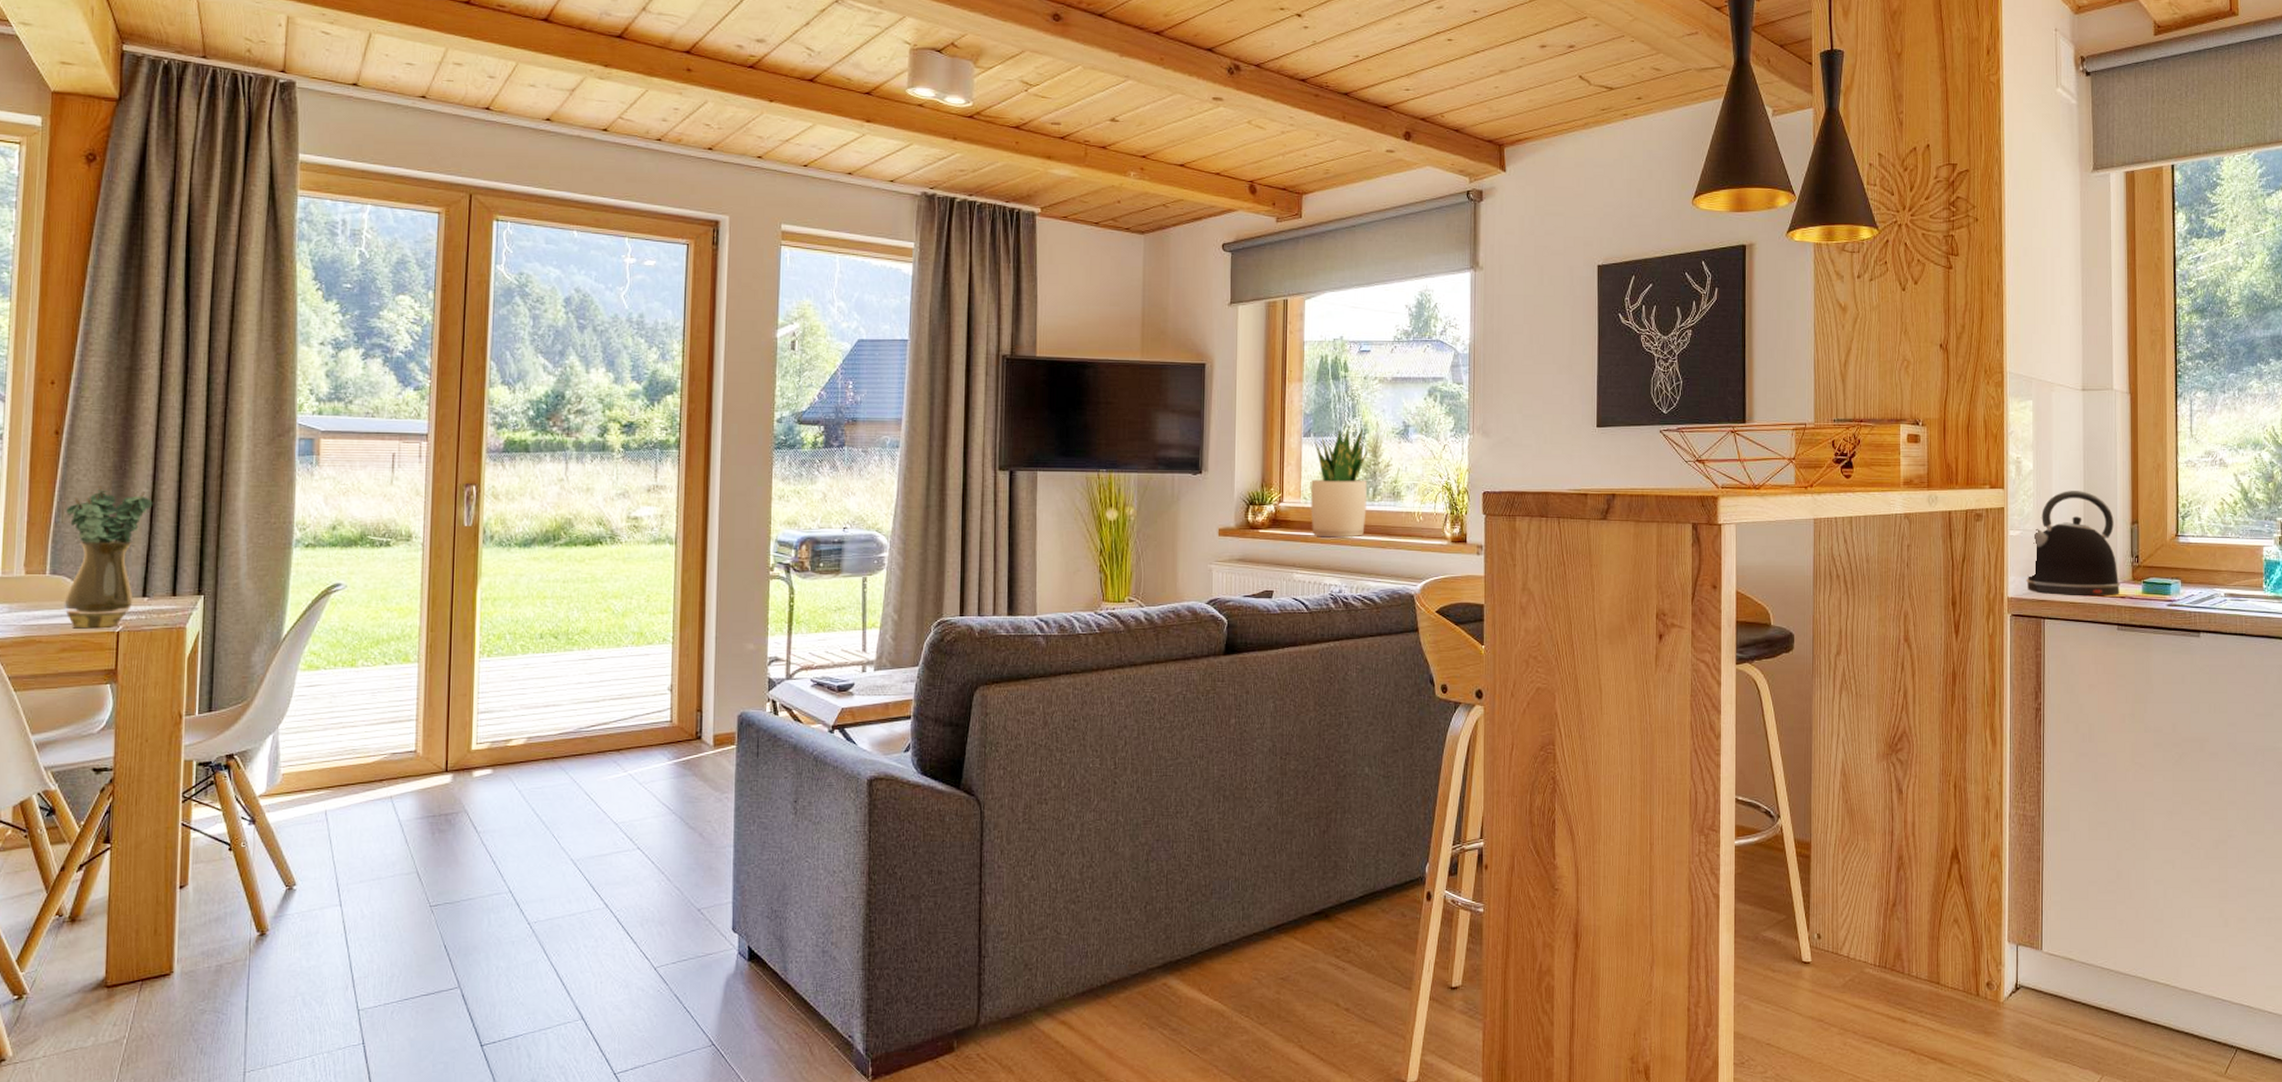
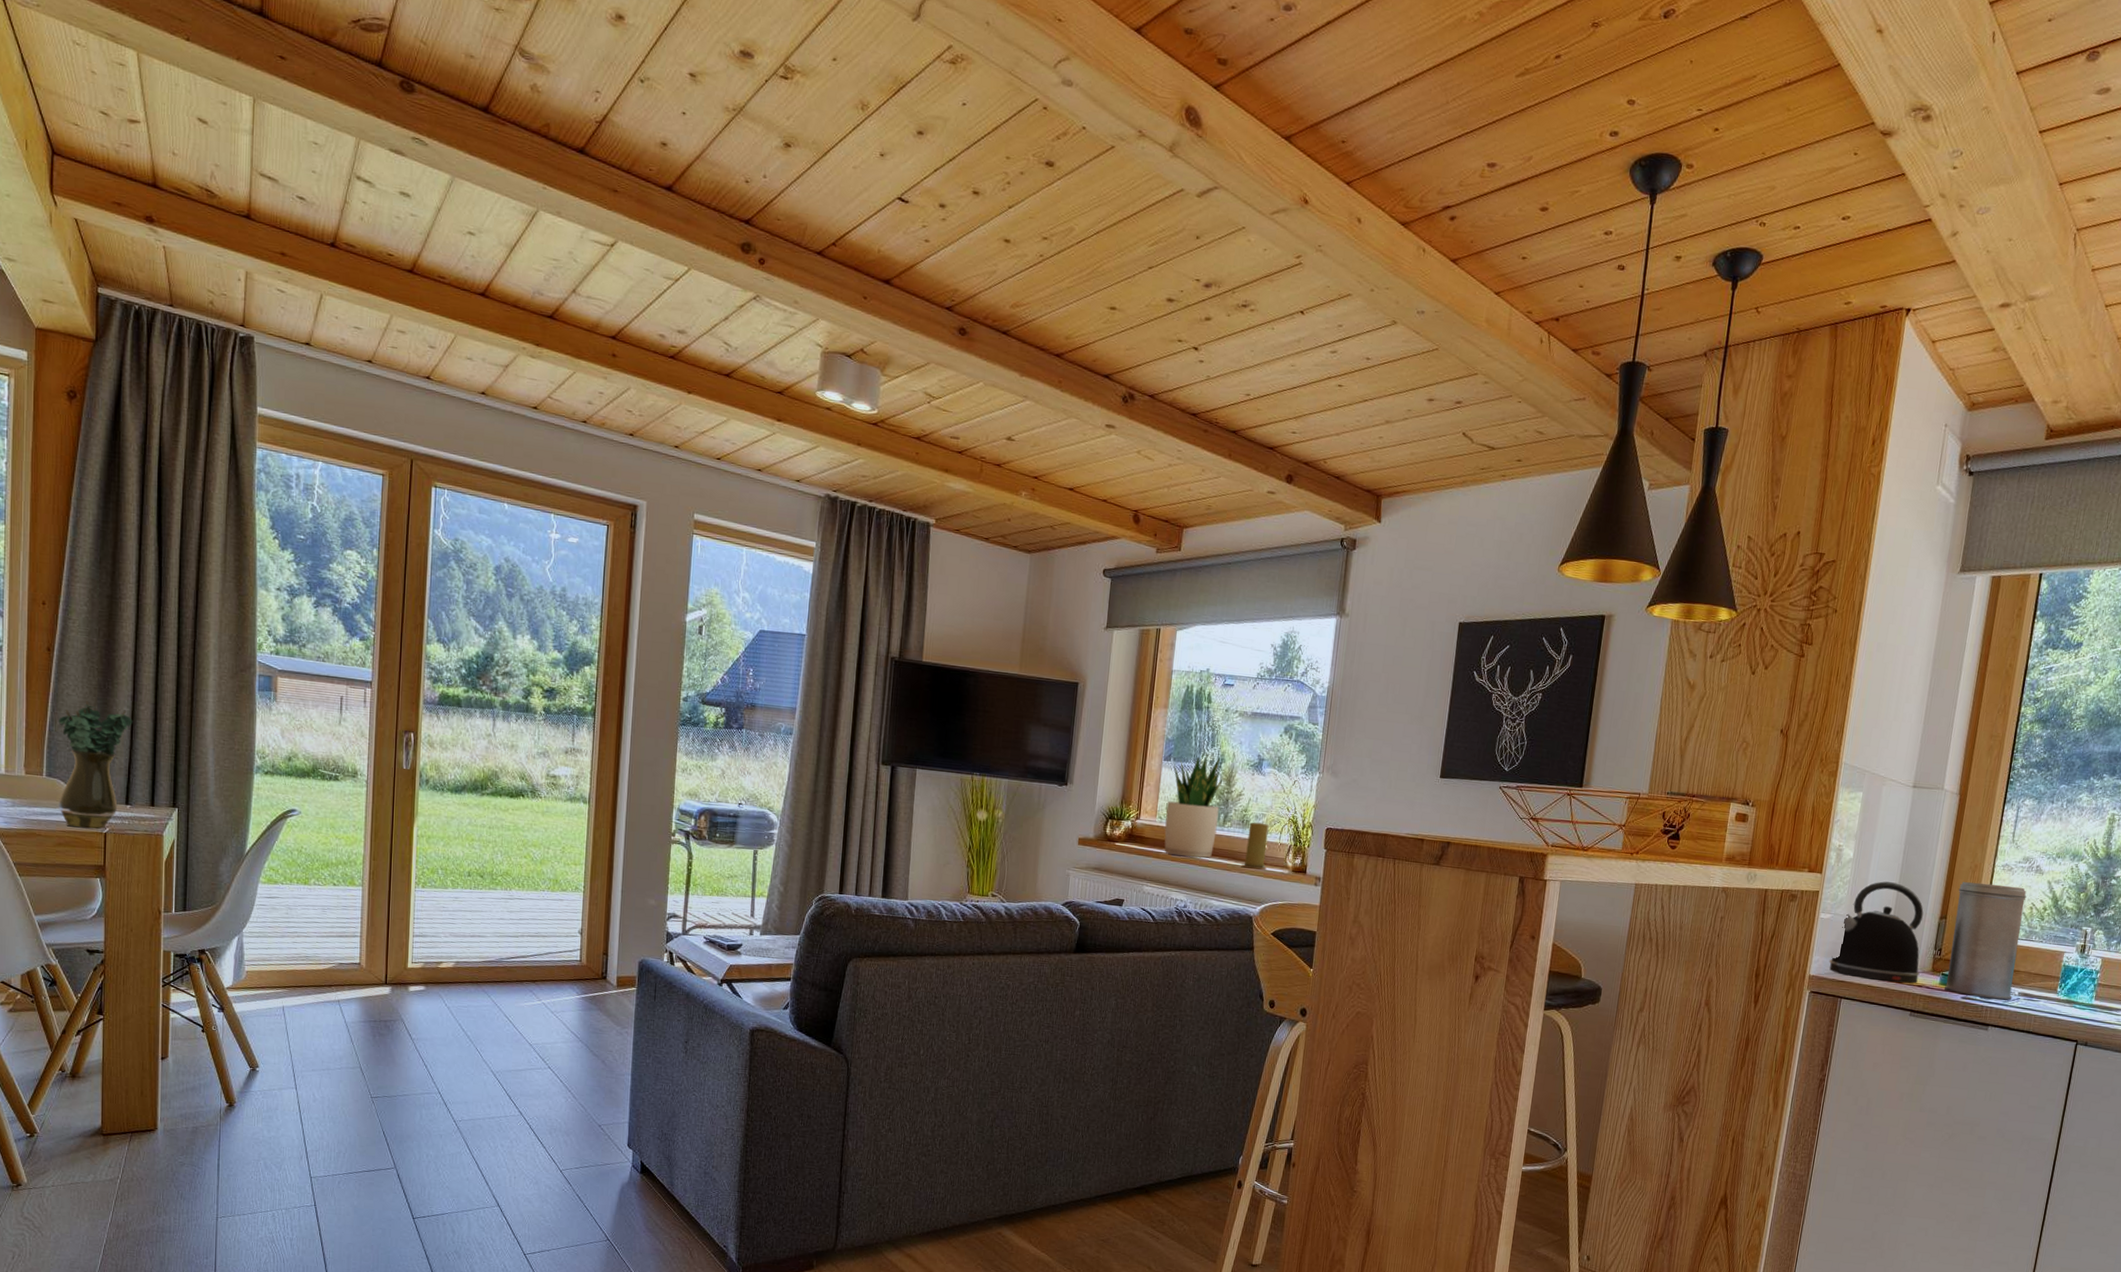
candle: none [1396,493,1424,543] -> present [1241,822,1269,870]
canister: none [2145,482,2219,603] -> present [1944,881,2027,1001]

